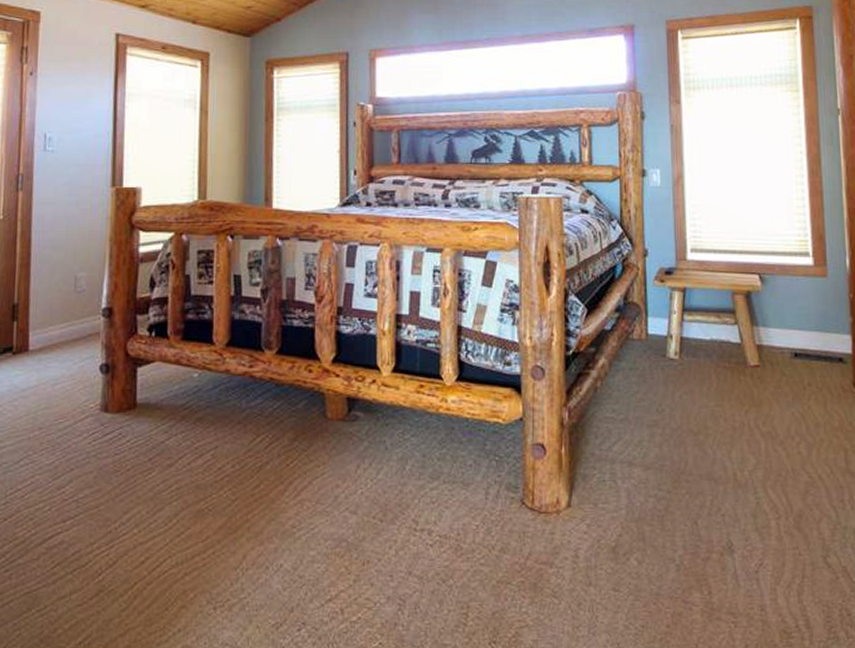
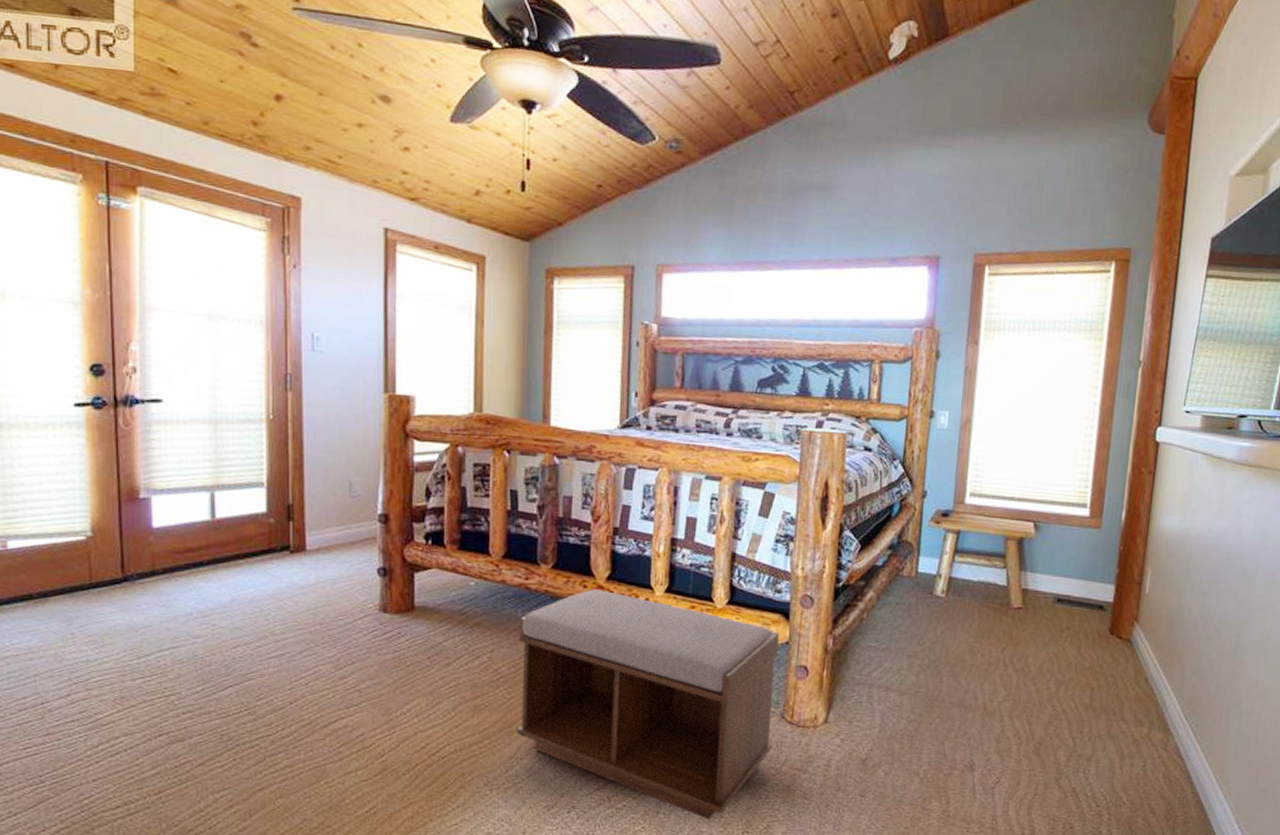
bench: none [242,373,514,629] -> present [517,589,779,819]

